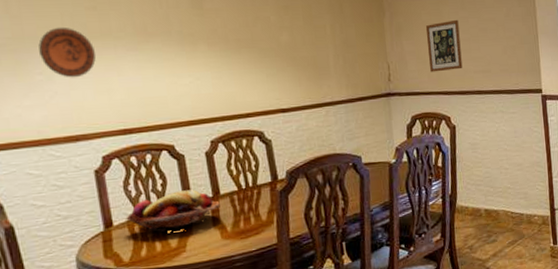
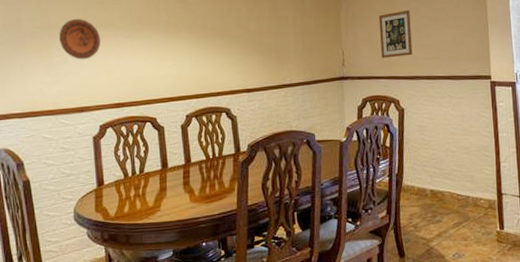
fruit basket: present [126,189,220,232] -> none [114,157,191,192]

